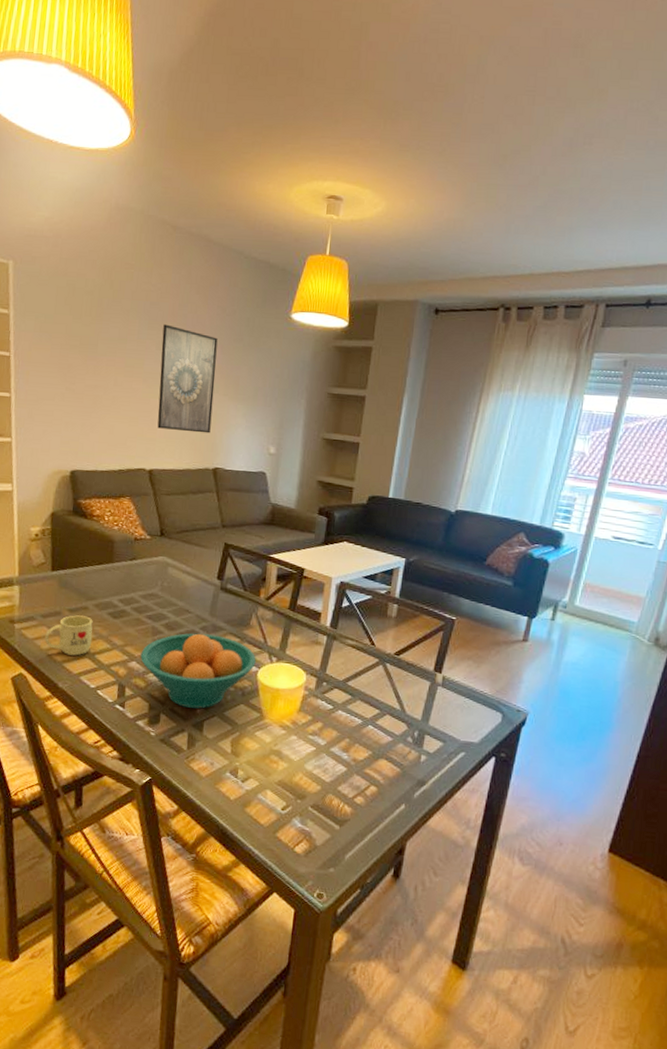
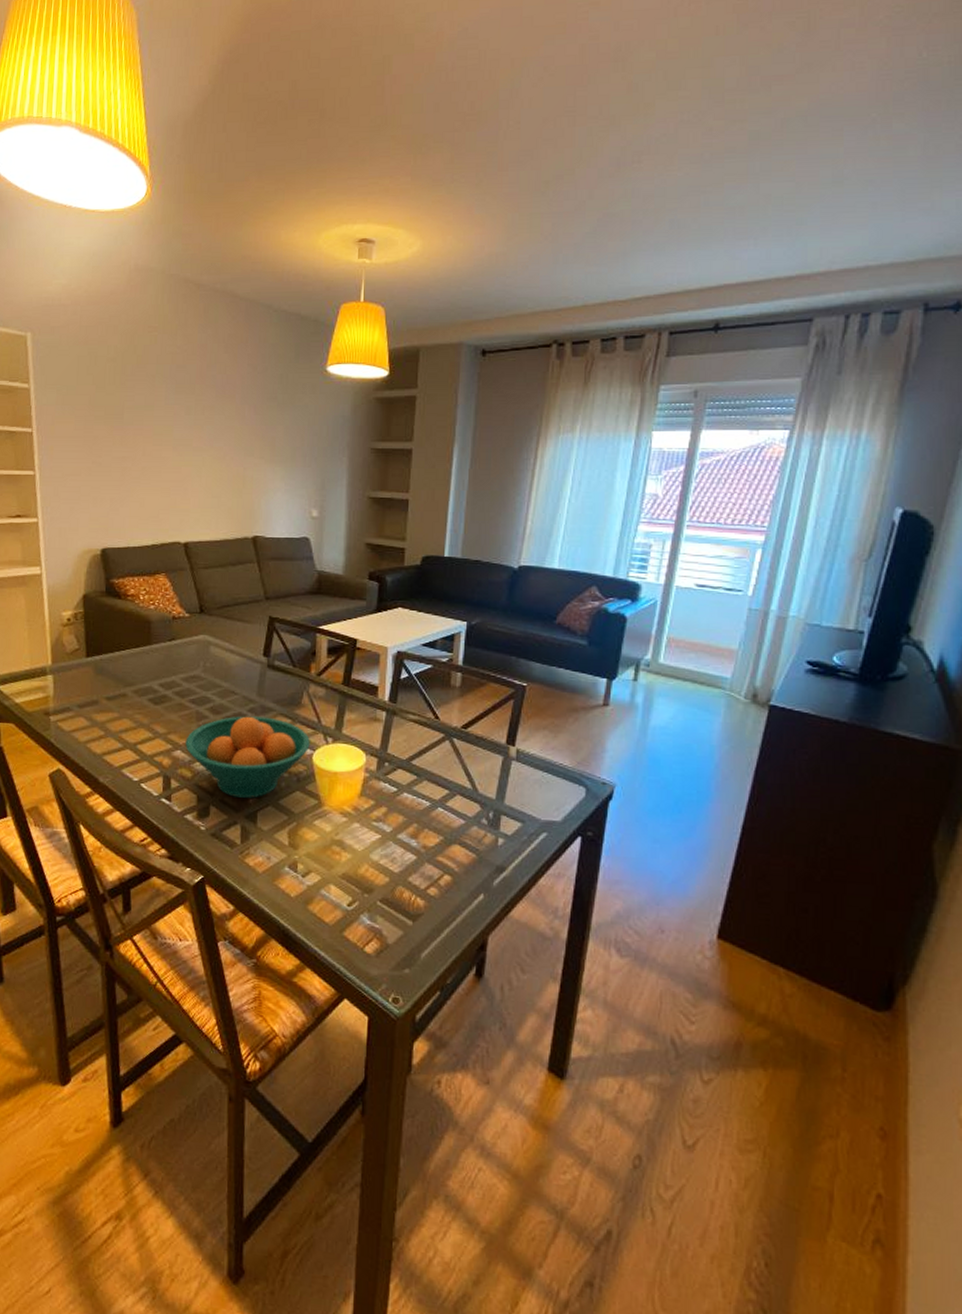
mug: present [44,615,93,656] -> none [82,703,133,747]
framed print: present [157,324,218,434] -> none [190,387,250,500]

